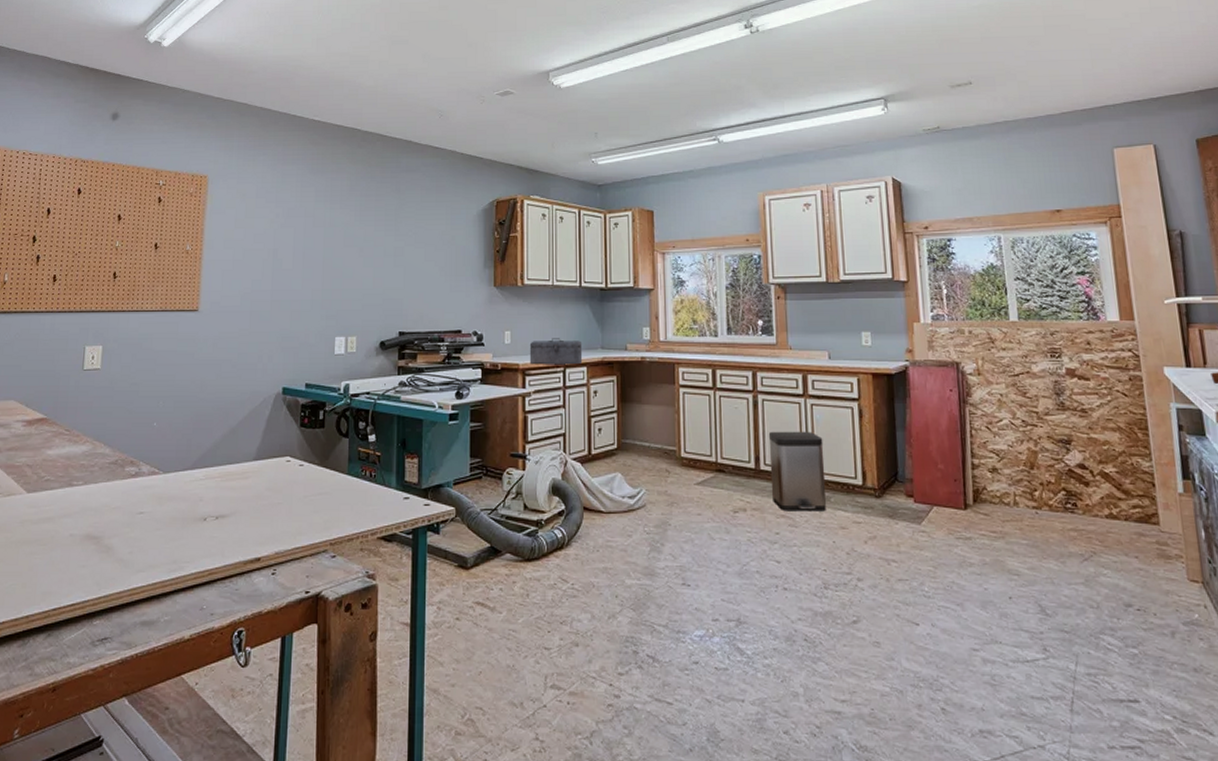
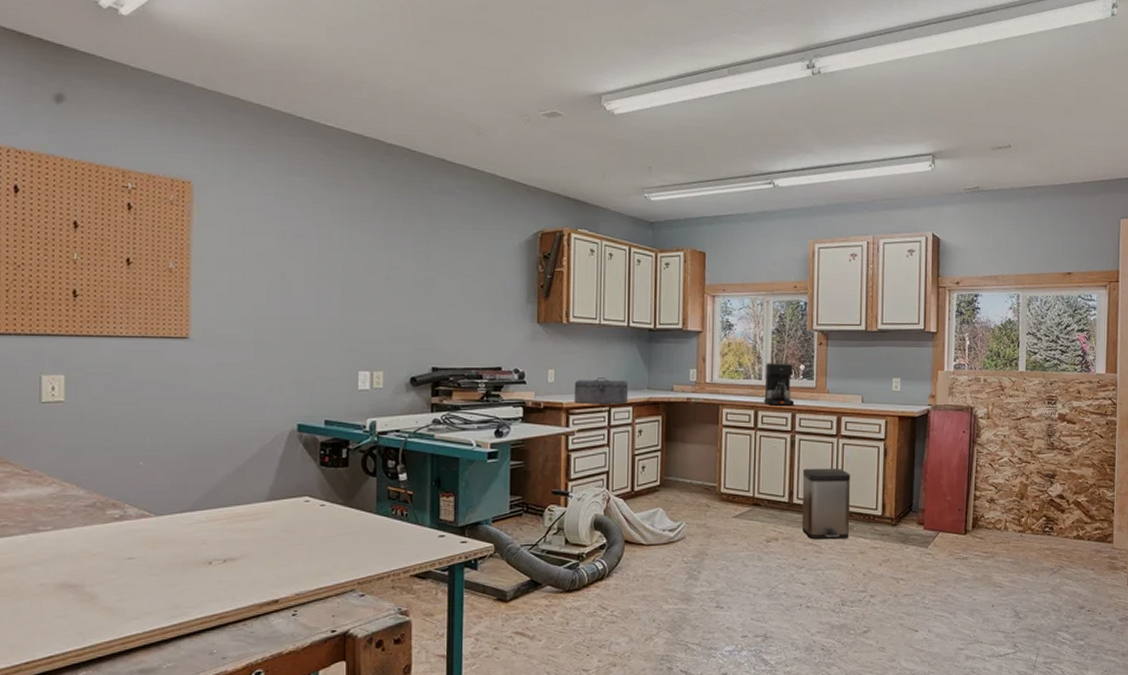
coffee maker: none [721,319,754,364] -> present [764,363,794,406]

